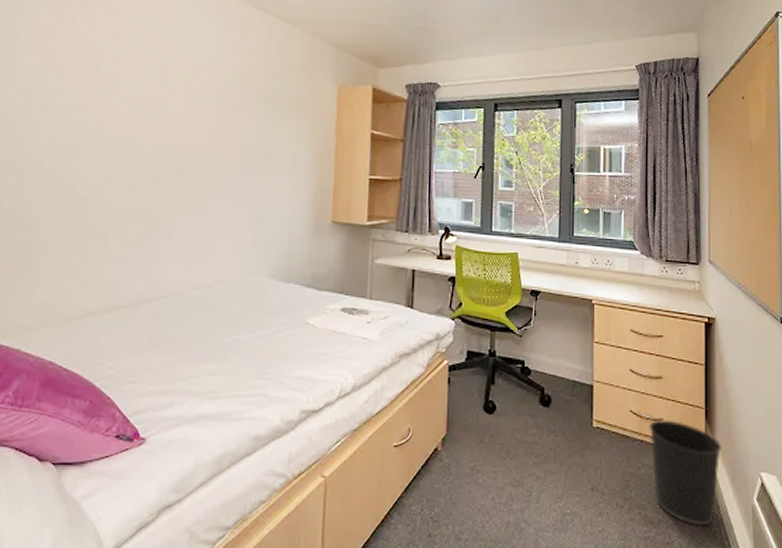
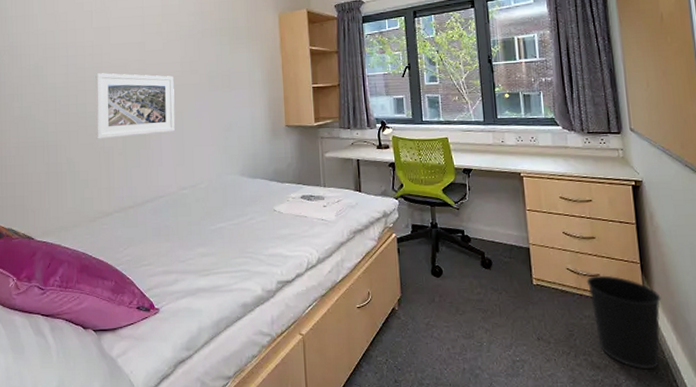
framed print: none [86,132,198,217] -> present [95,73,175,139]

